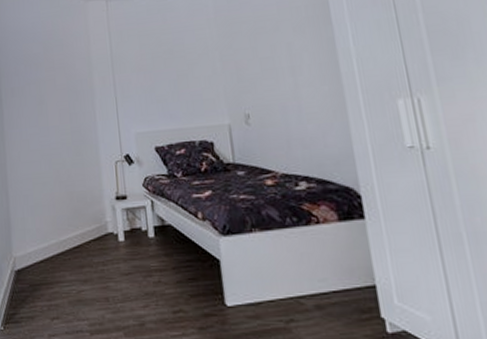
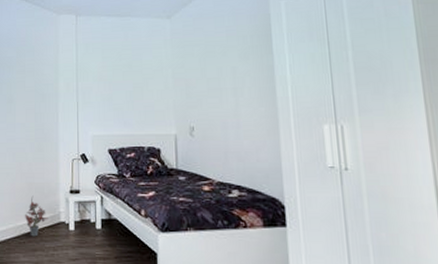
potted plant: none [68,205,94,252] -> present [25,195,48,237]

